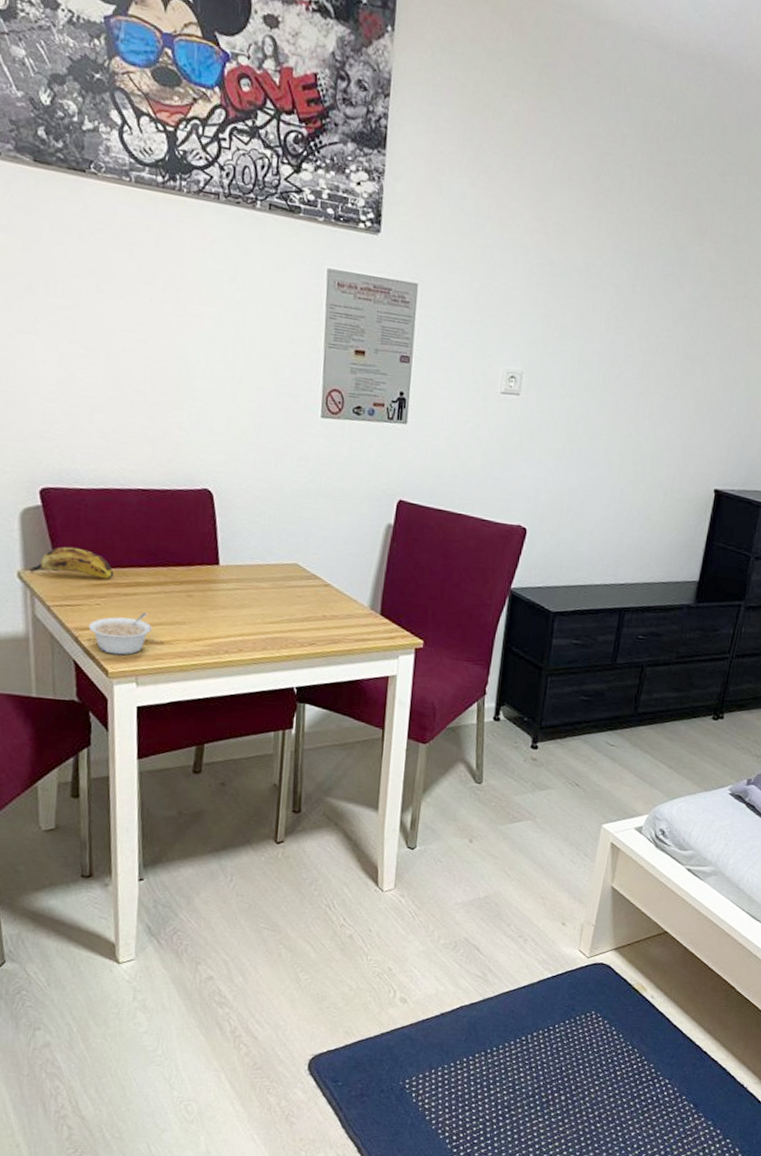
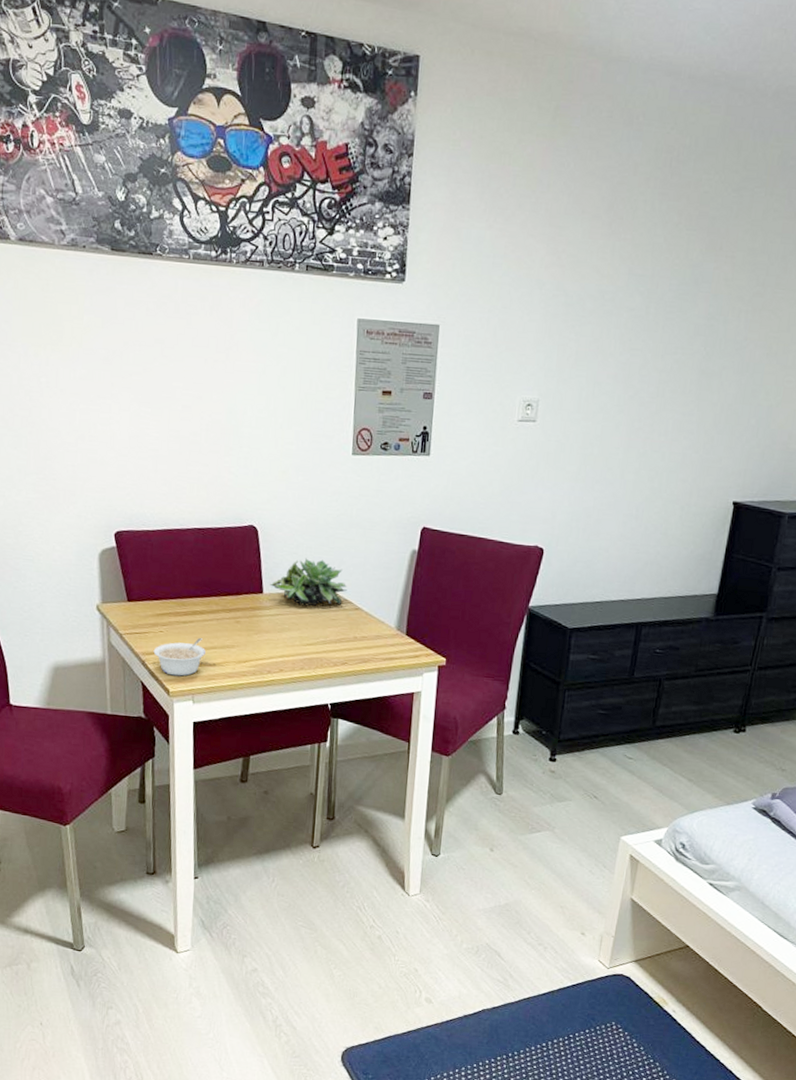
banana: present [30,546,114,579] -> none [106,581,175,609]
succulent plant: none [227,528,316,582] -> present [270,558,347,607]

